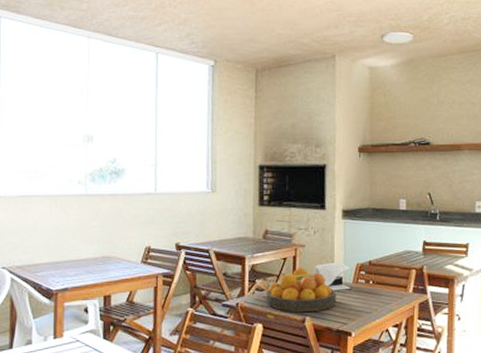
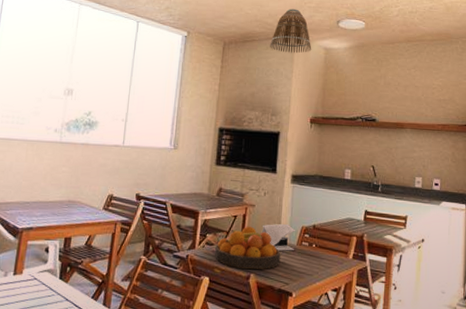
lamp shade: none [308,25,355,76] -> present [270,9,312,54]

